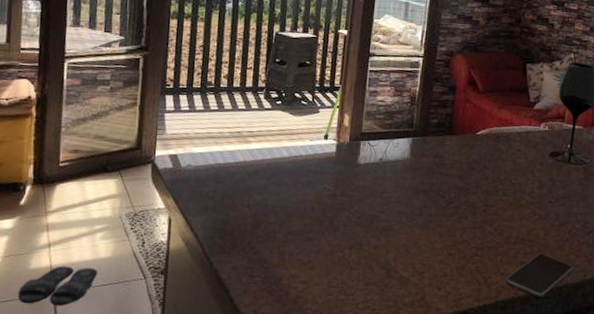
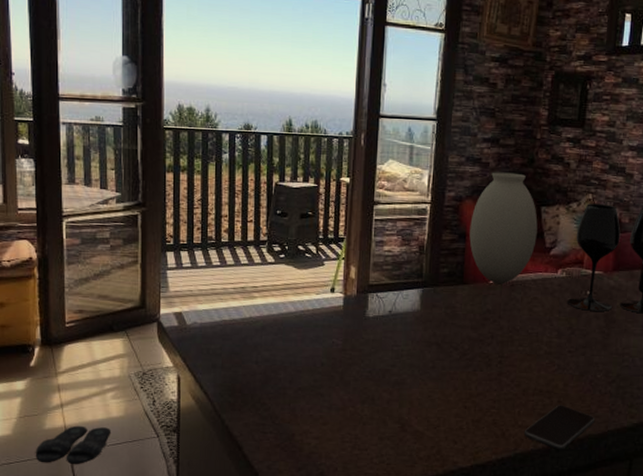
vase: none [458,29,523,136] -> present [469,172,538,285]

